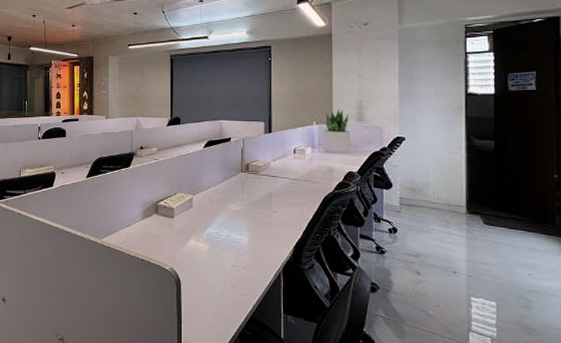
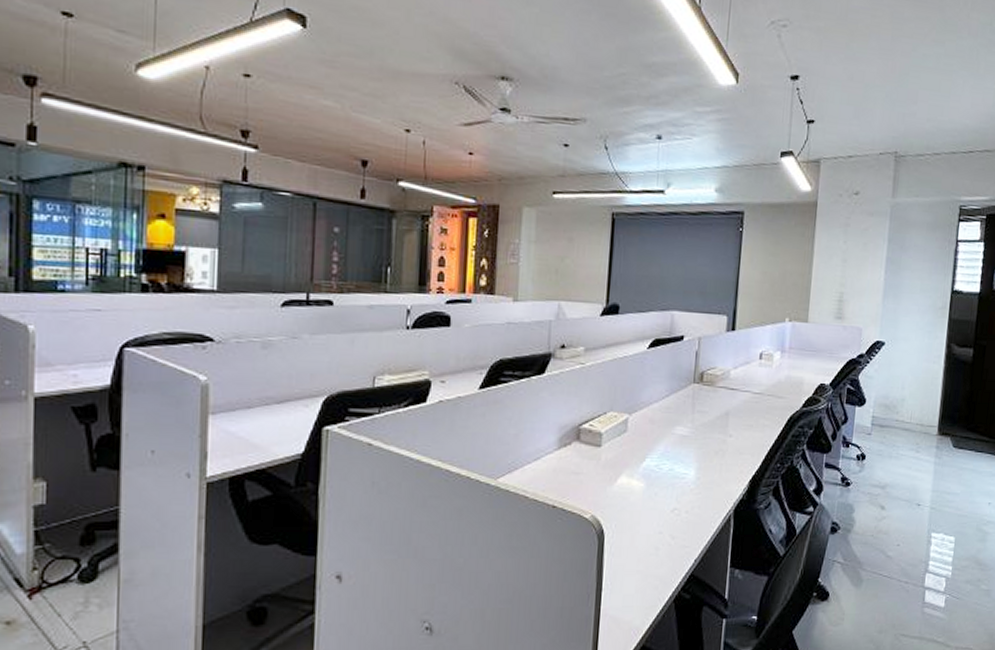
planter: present [323,109,350,154] -> none [794,302,827,361]

